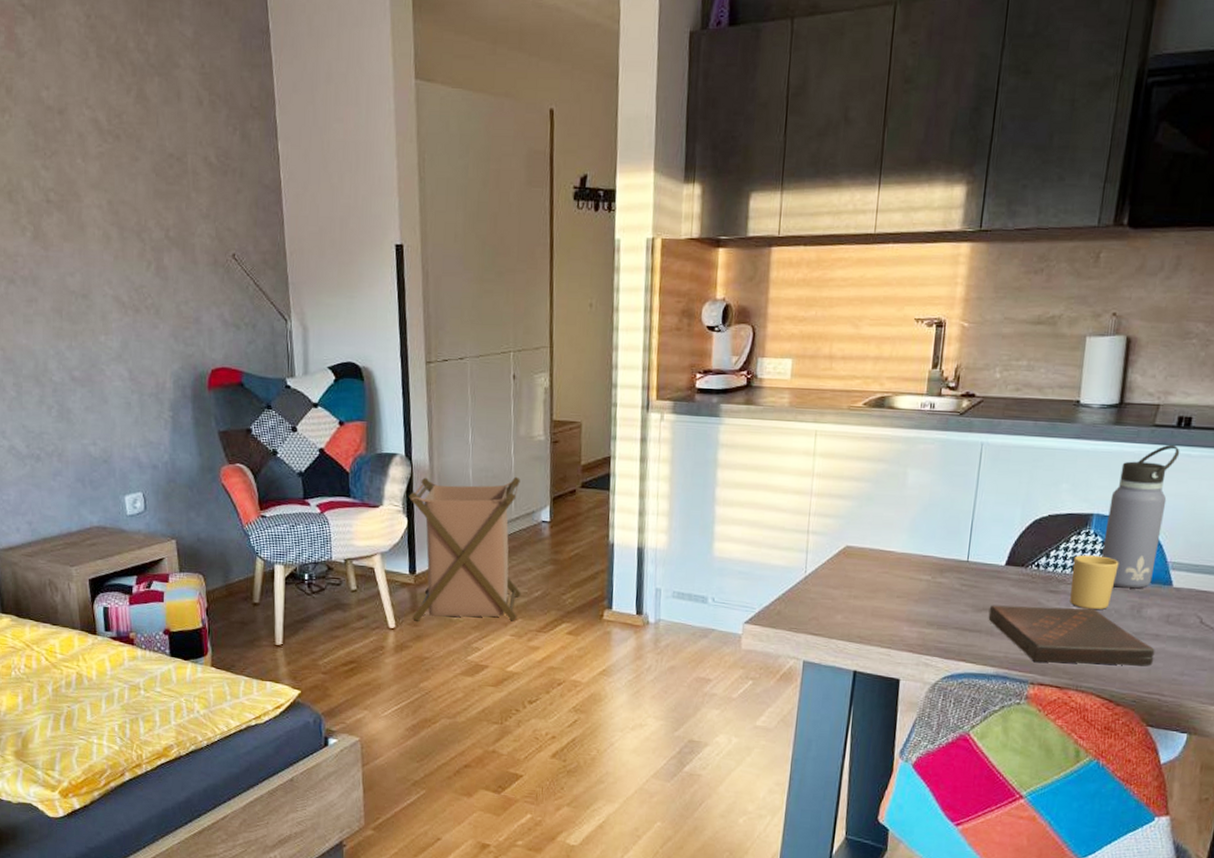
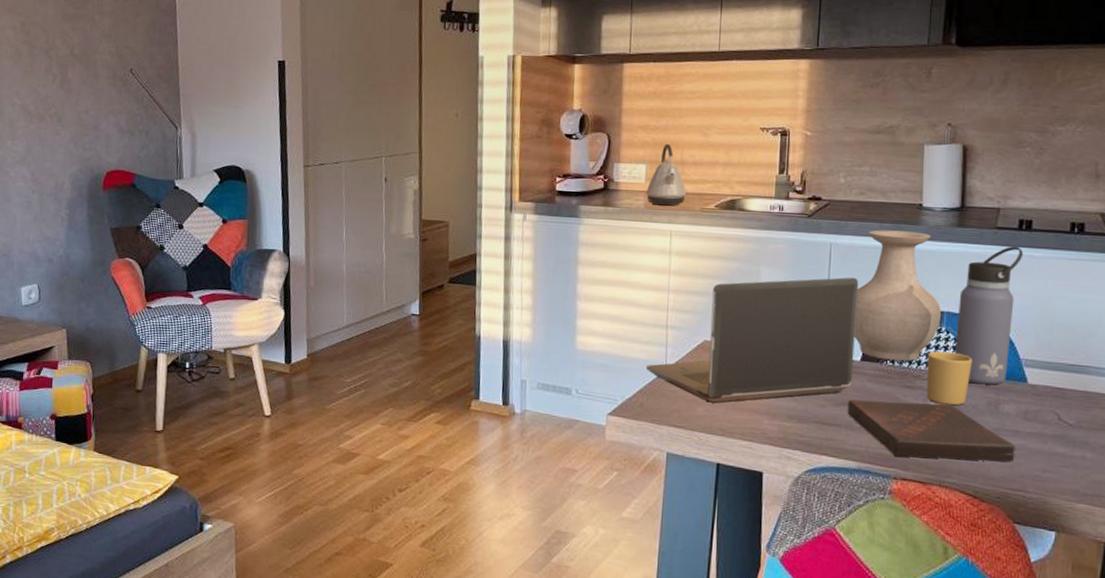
laundry basket: present [409,476,521,622] -> none [286,271,392,411]
laptop computer: none [784,478,1009,610] -> present [645,277,859,403]
kettle: none [790,335,834,404] -> present [645,143,687,206]
vase: none [1000,428,1091,566] -> present [854,230,942,362]

